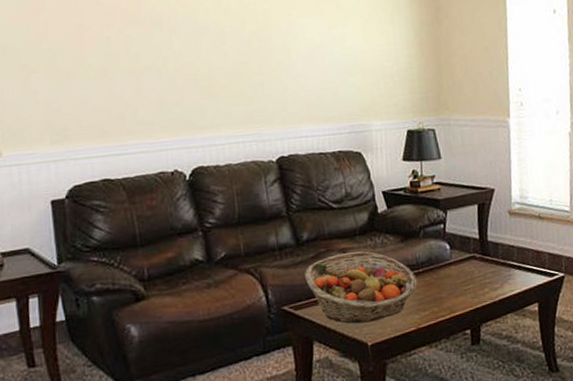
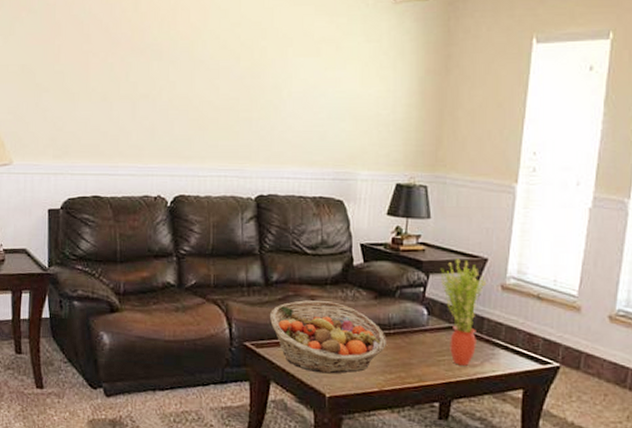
potted plant: none [455,193,497,291] -> present [440,259,487,366]

